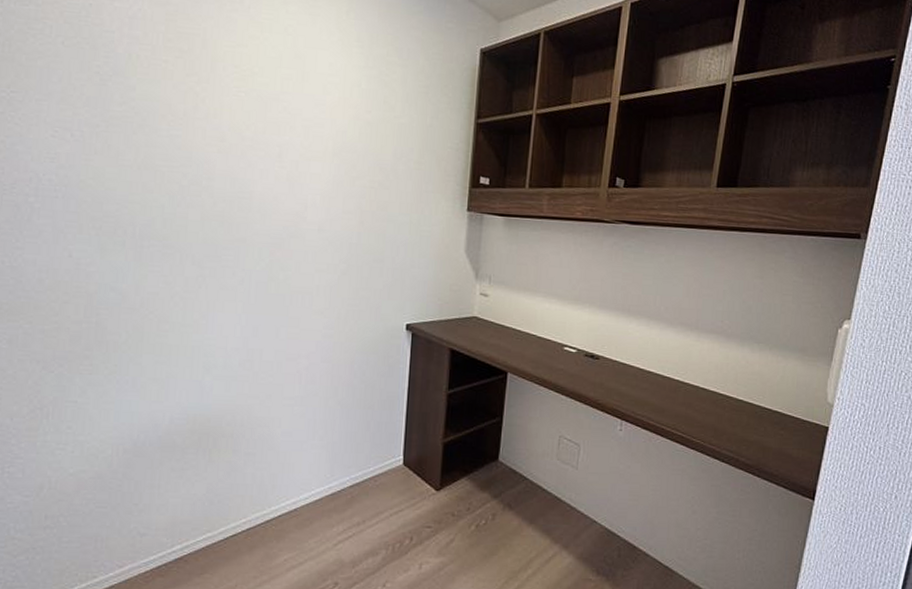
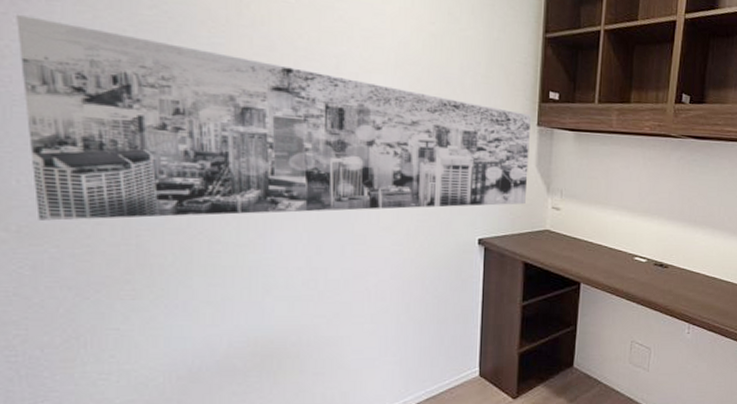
wall art: none [11,113,462,299] -> present [17,13,532,221]

